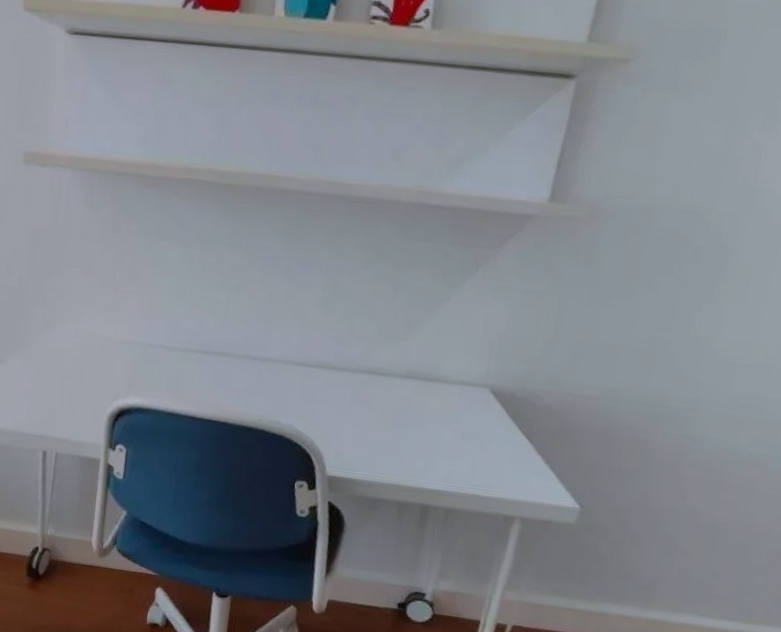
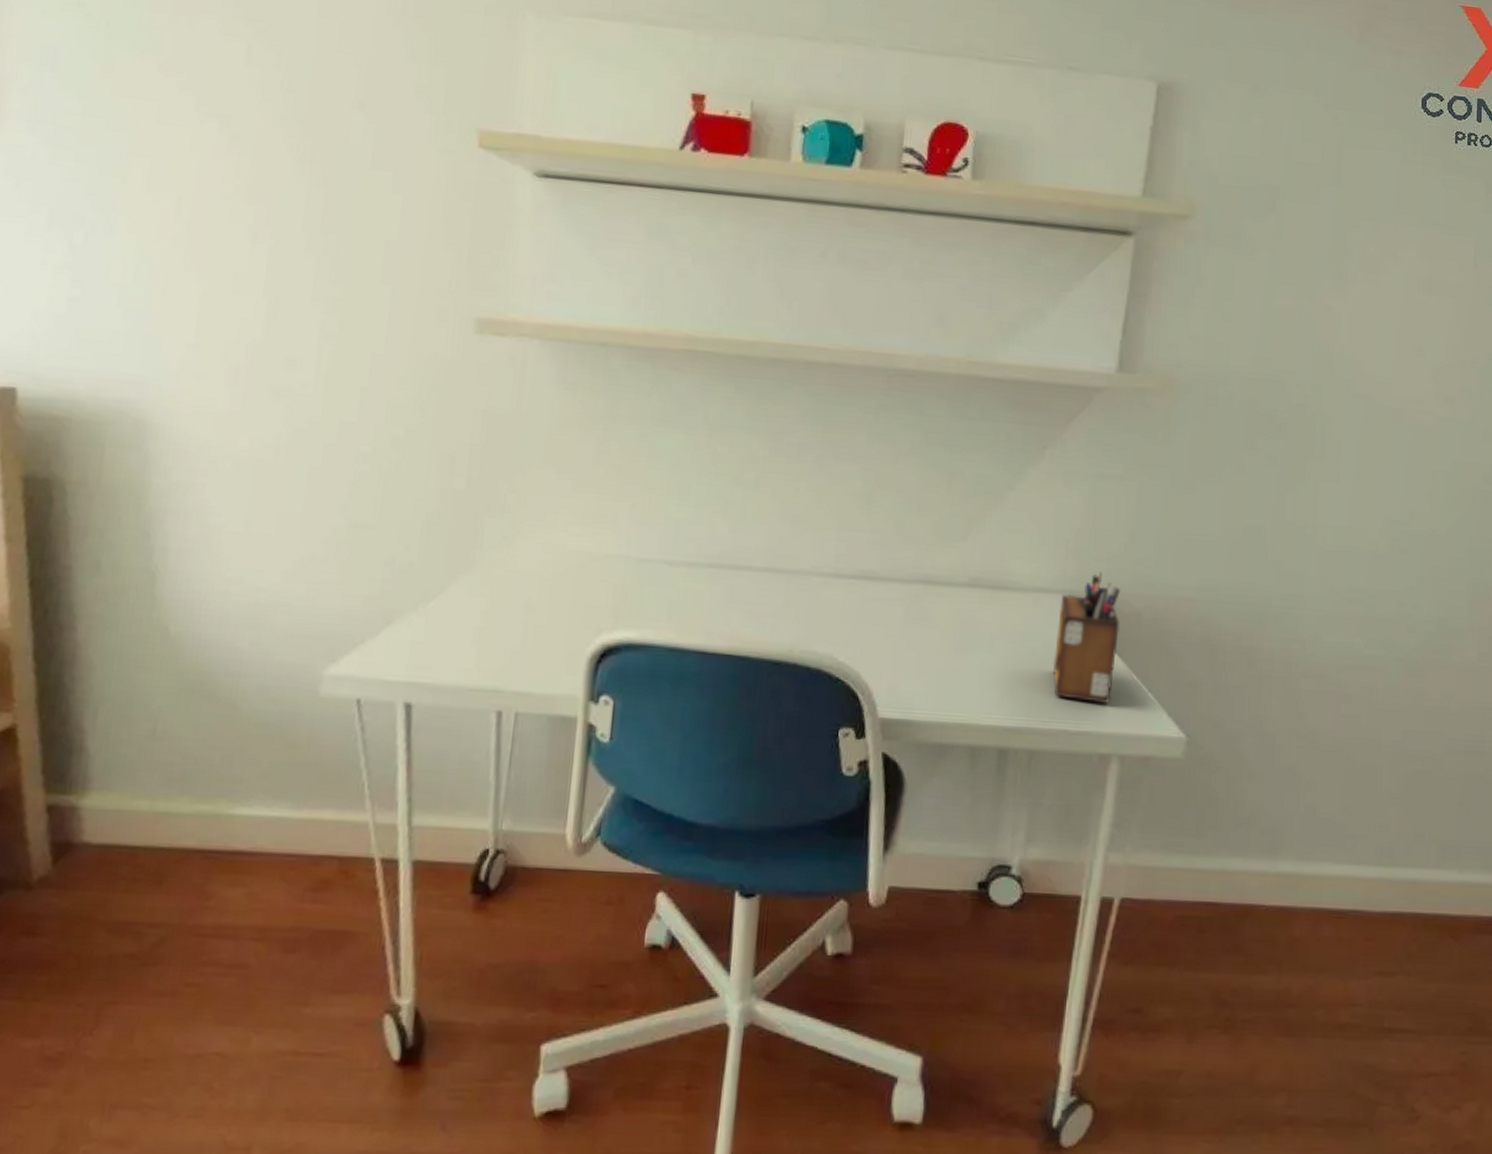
desk organizer: none [470,371,534,477] -> present [1052,572,1120,704]

